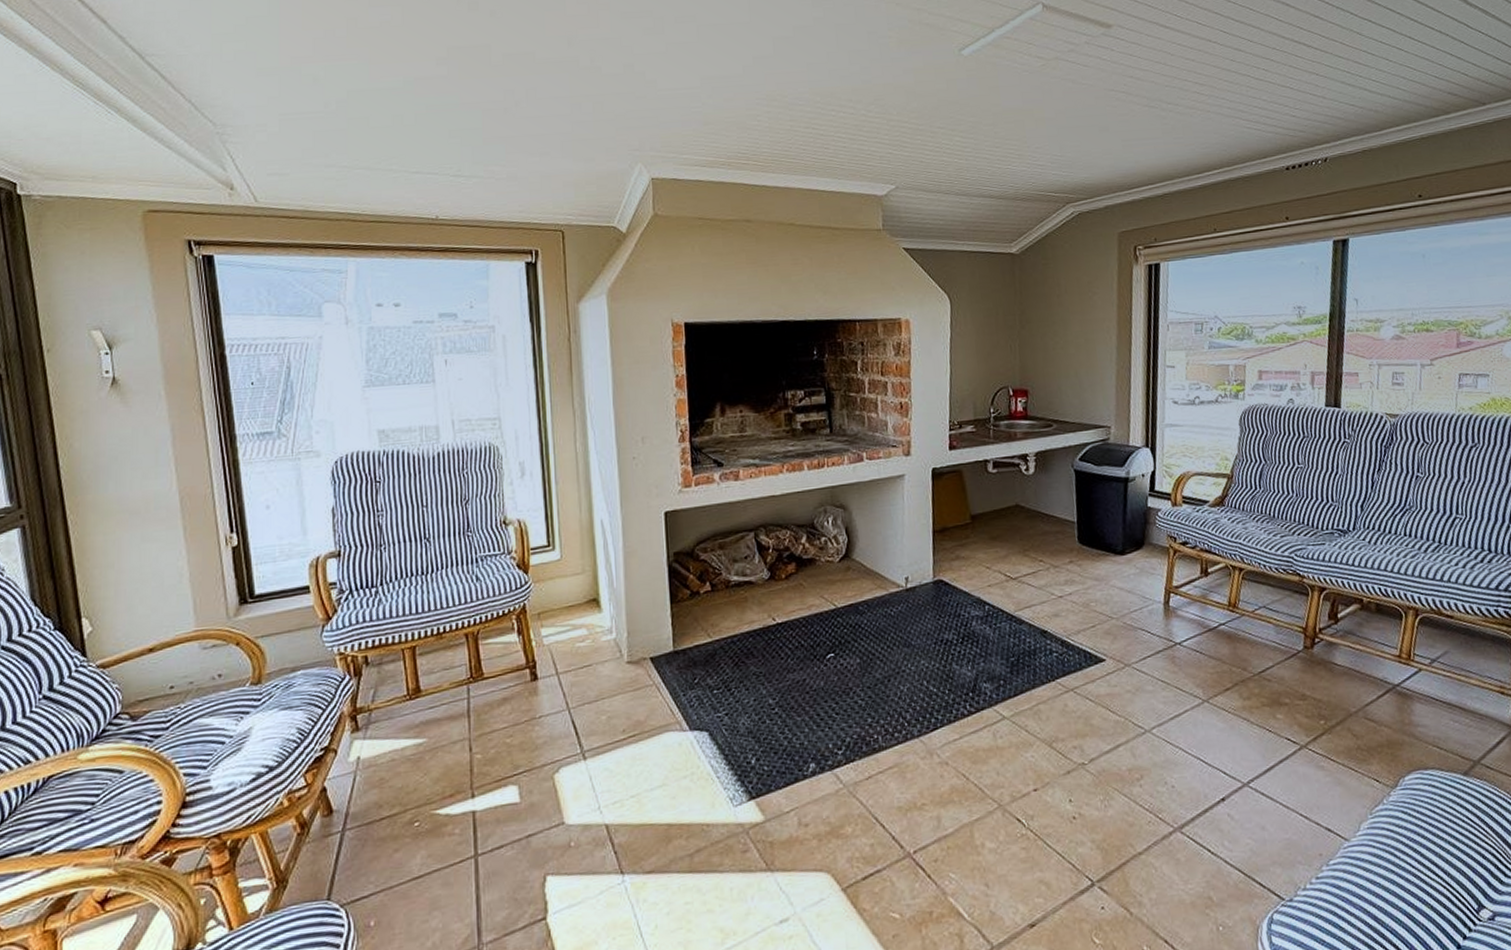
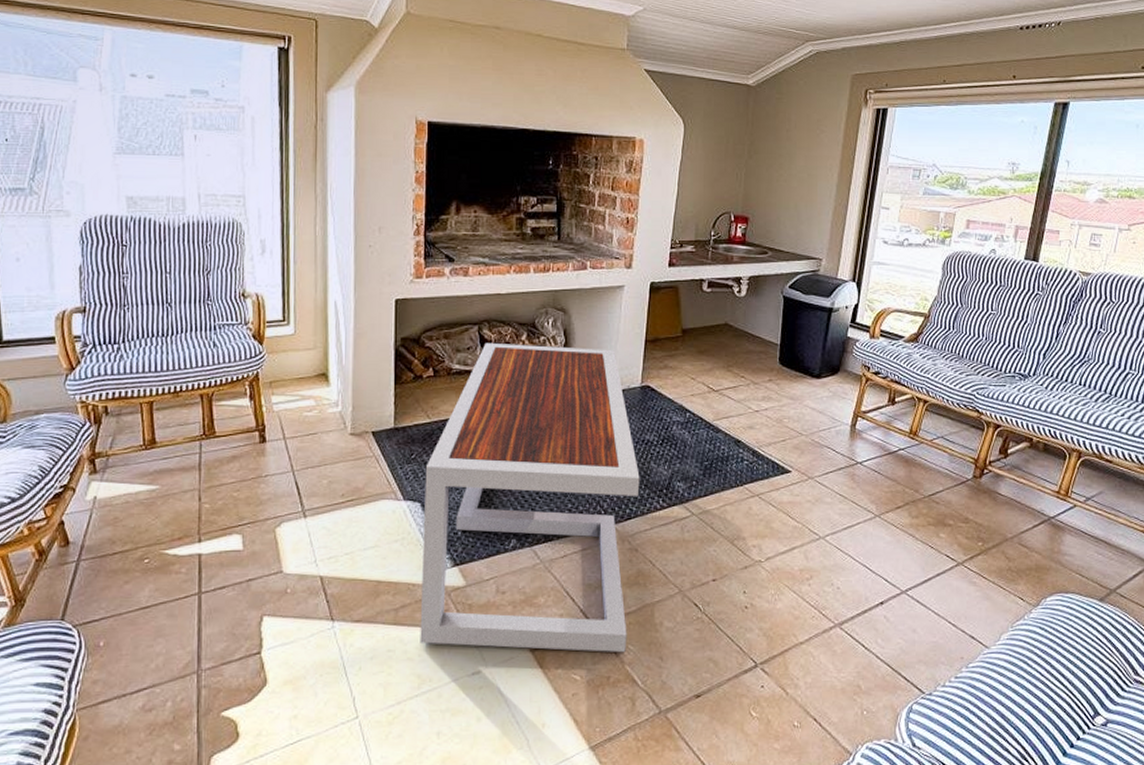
coffee table: none [710,544,947,892] -> present [420,342,640,653]

